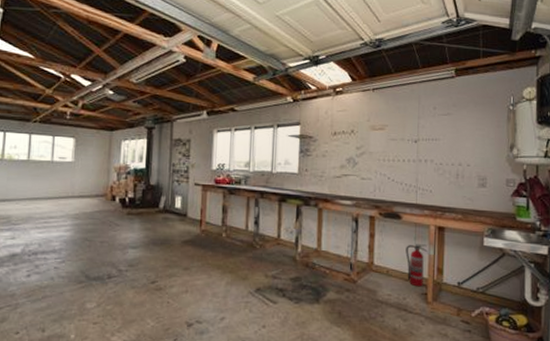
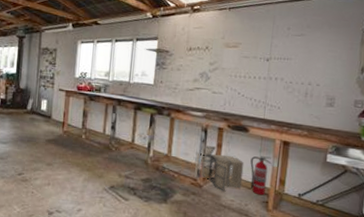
storage bin: none [348,235,399,286] -> present [195,145,244,192]

